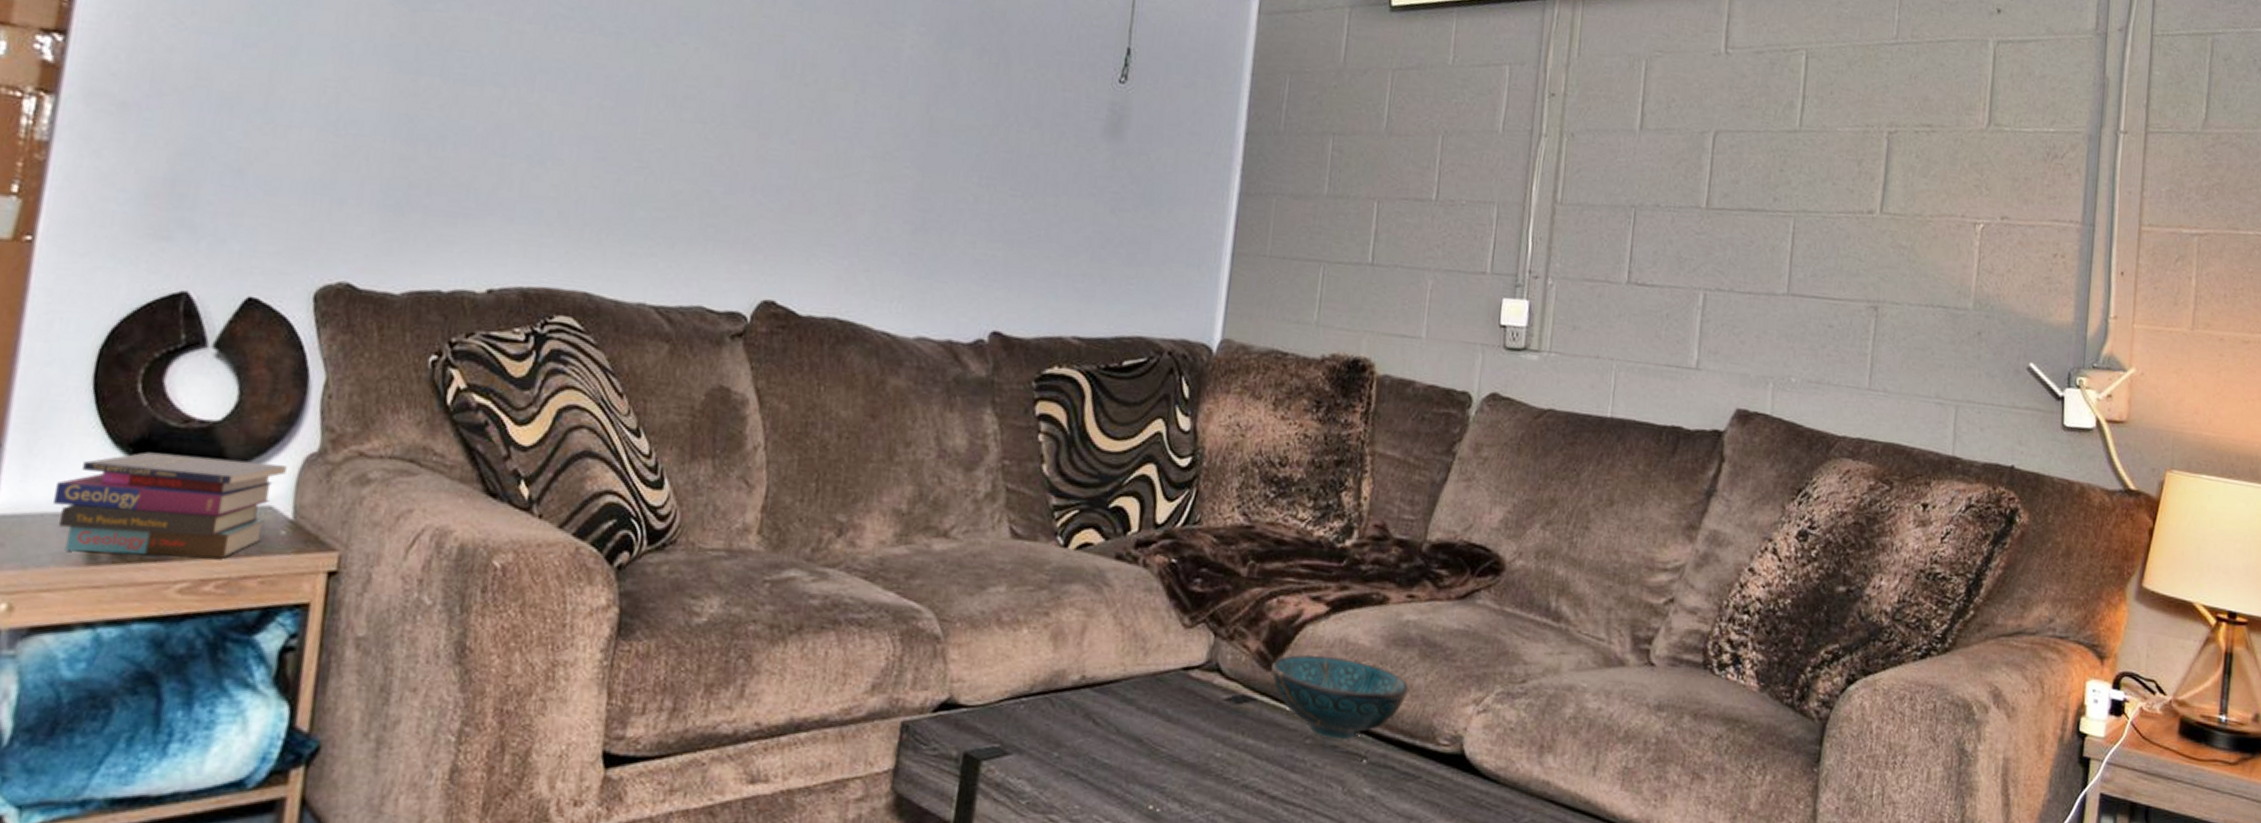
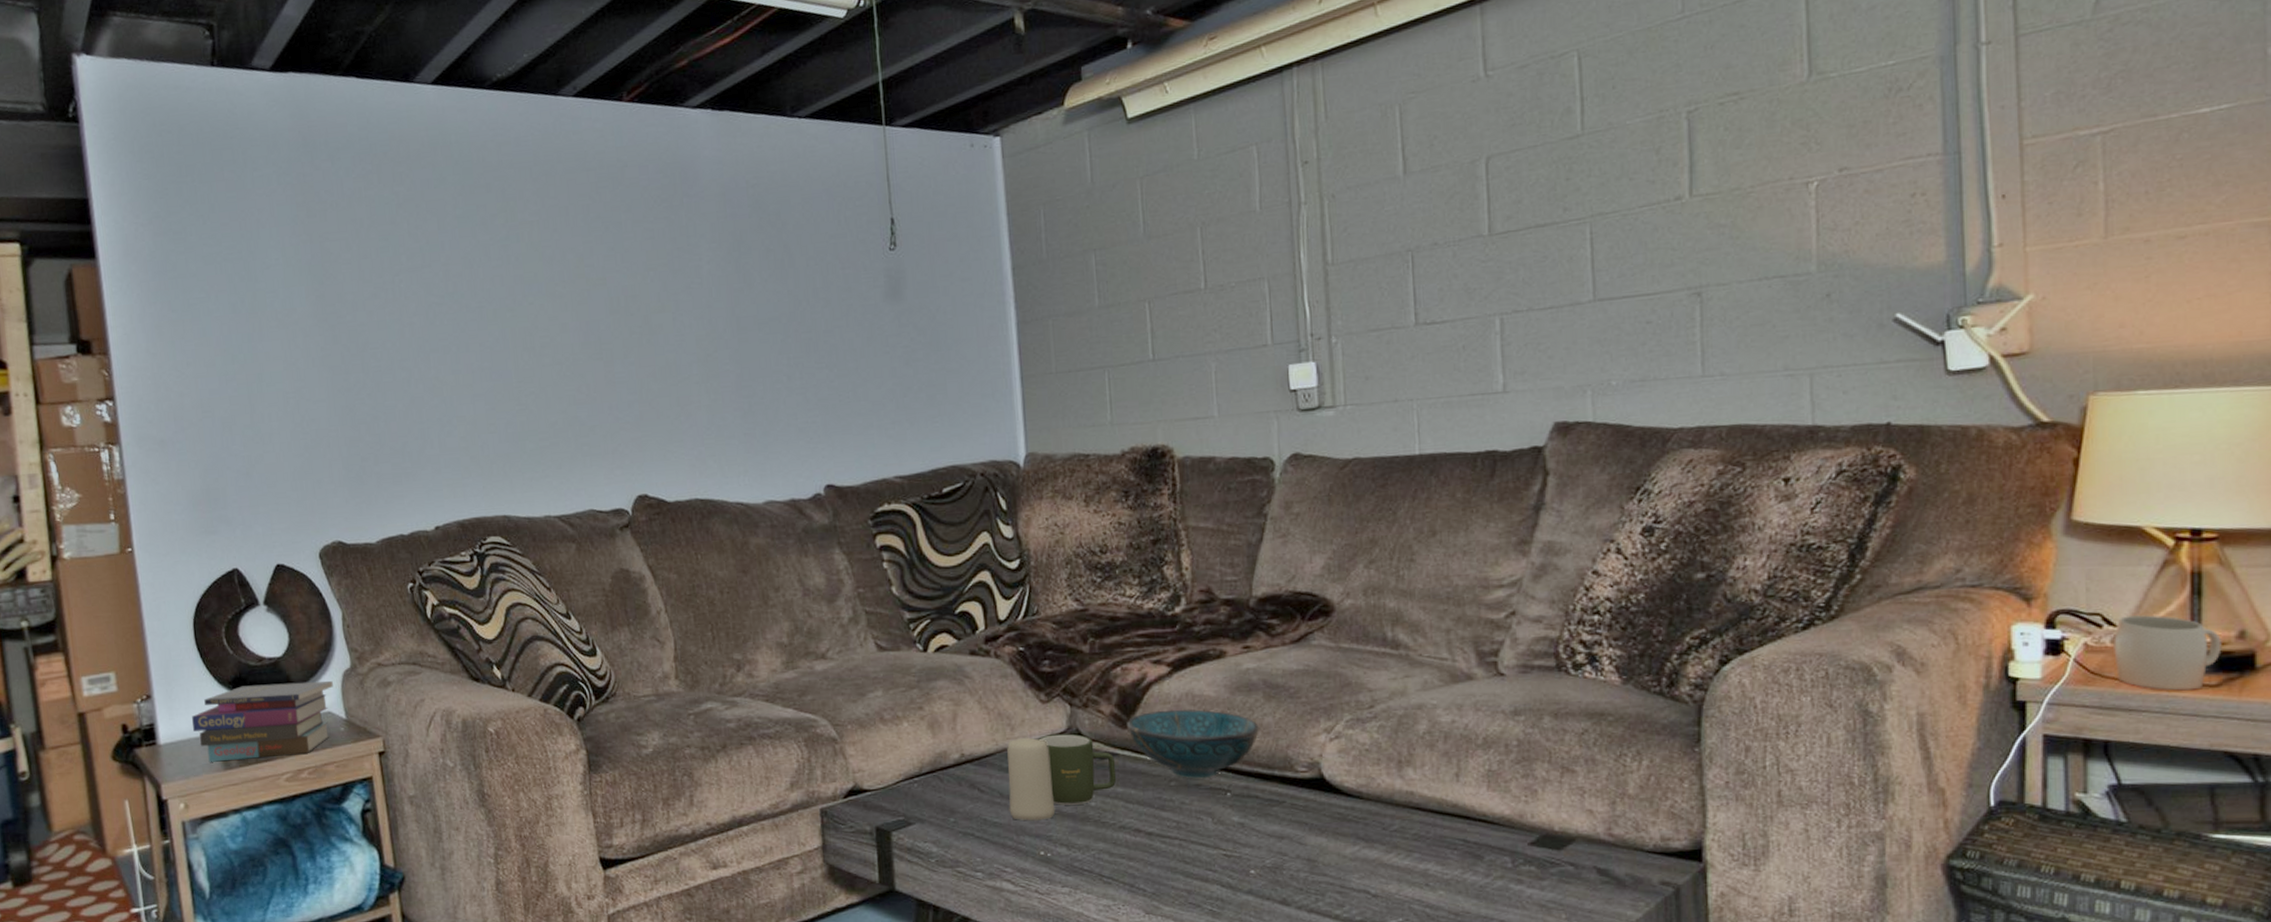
candle: none [1123,665,1182,768] -> present [1007,737,1056,821]
mug: none [1172,666,1252,755] -> present [1038,734,1117,806]
mug: none [2161,686,2242,766] -> present [2114,615,2222,691]

